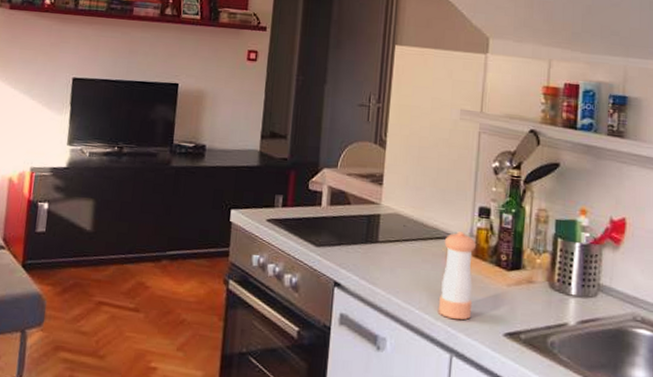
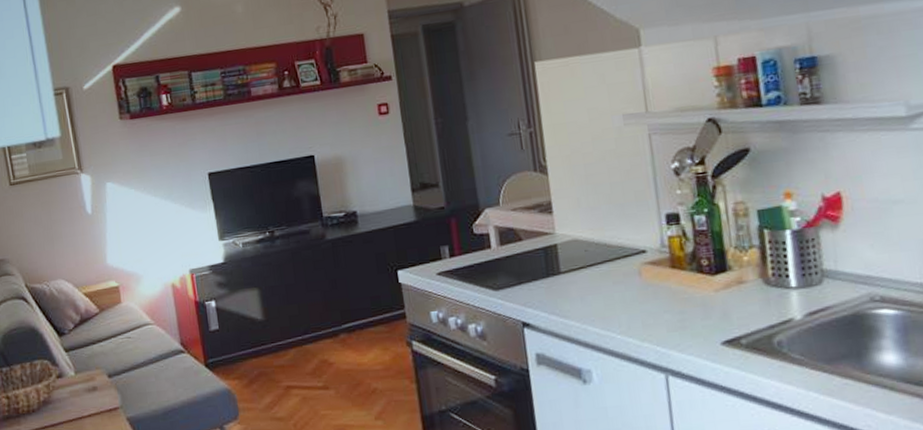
pepper shaker: present [439,230,476,320] -> none [633,243,681,338]

